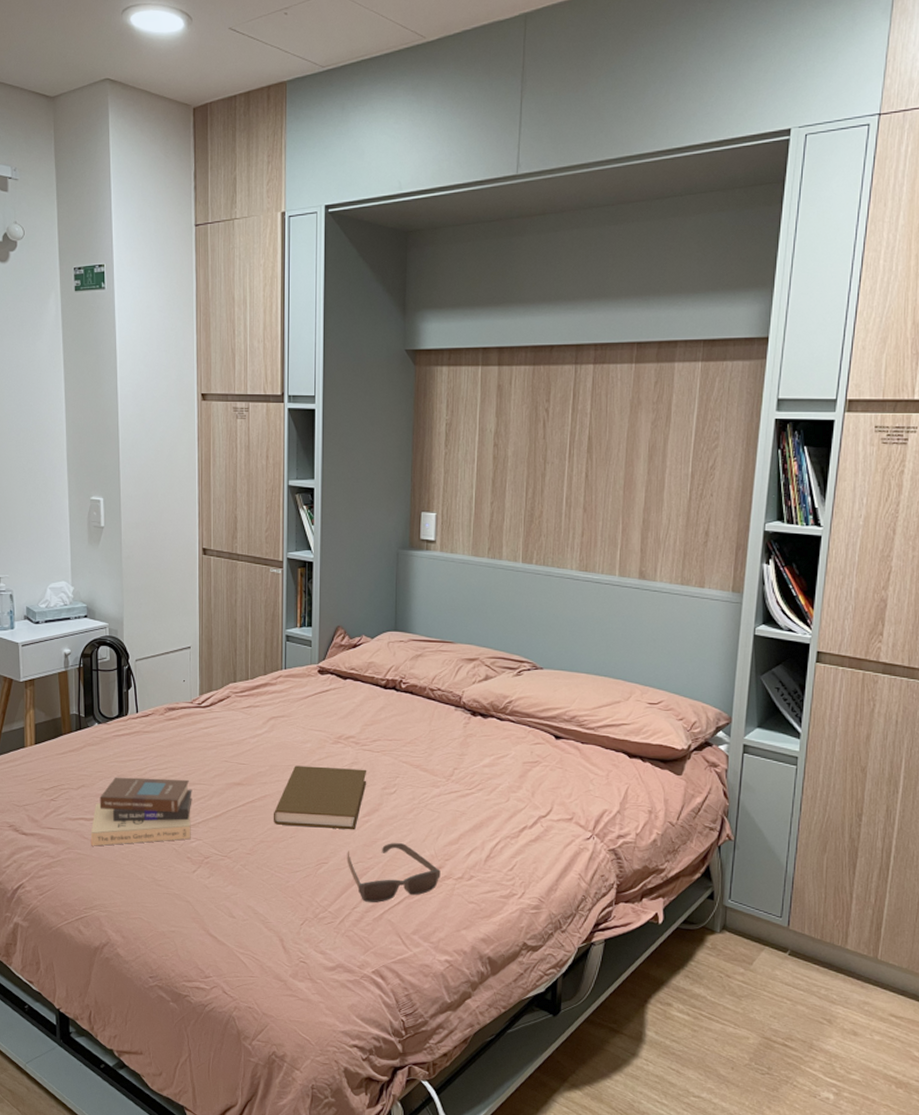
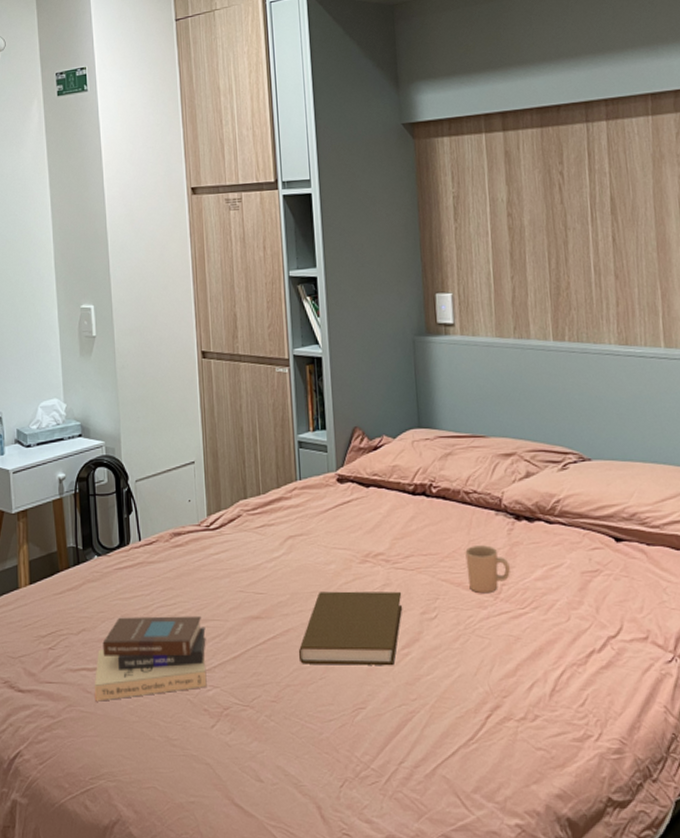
glasses: present [347,843,441,903] -> none [387,679,499,756]
mug: none [425,735,463,776] -> present [465,545,510,594]

